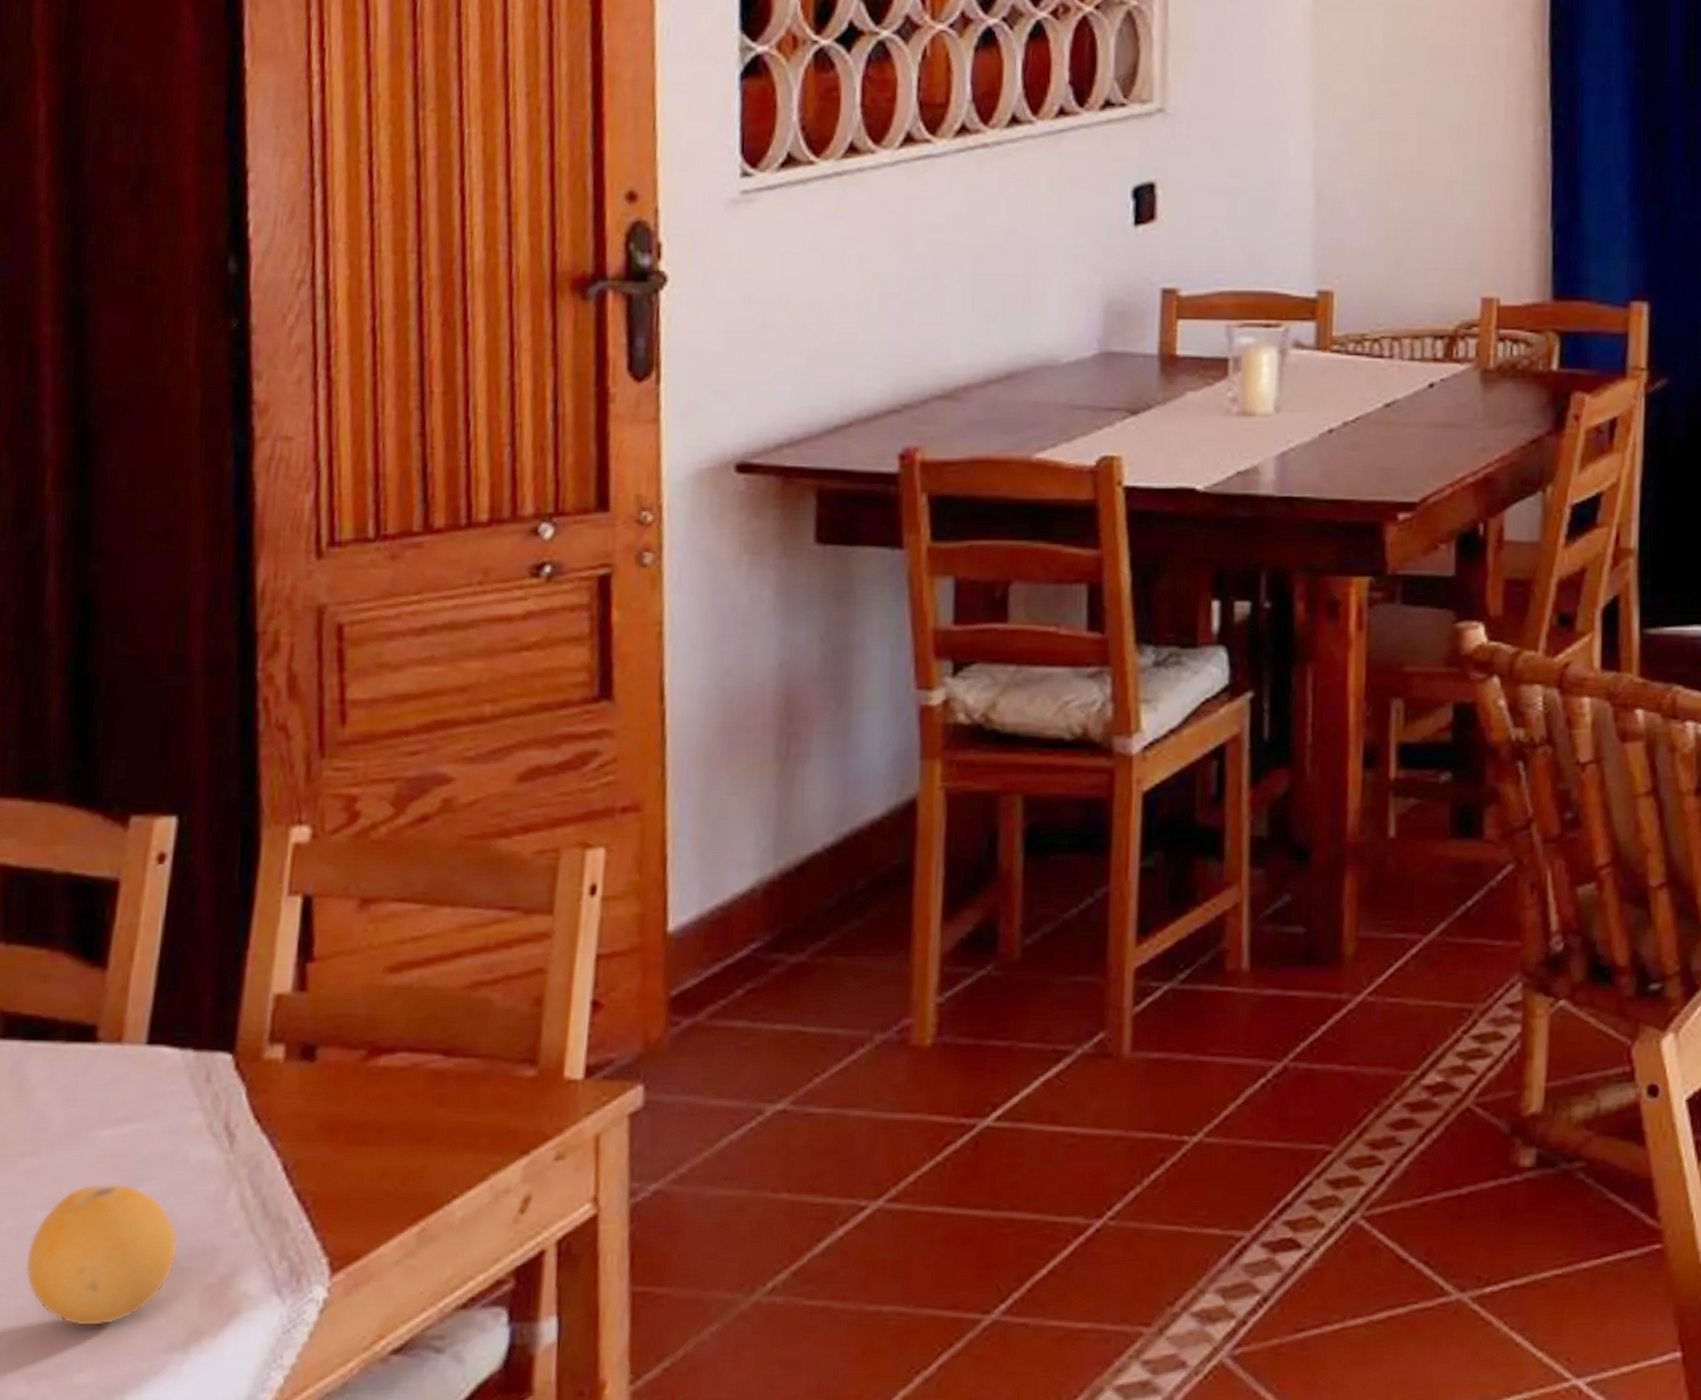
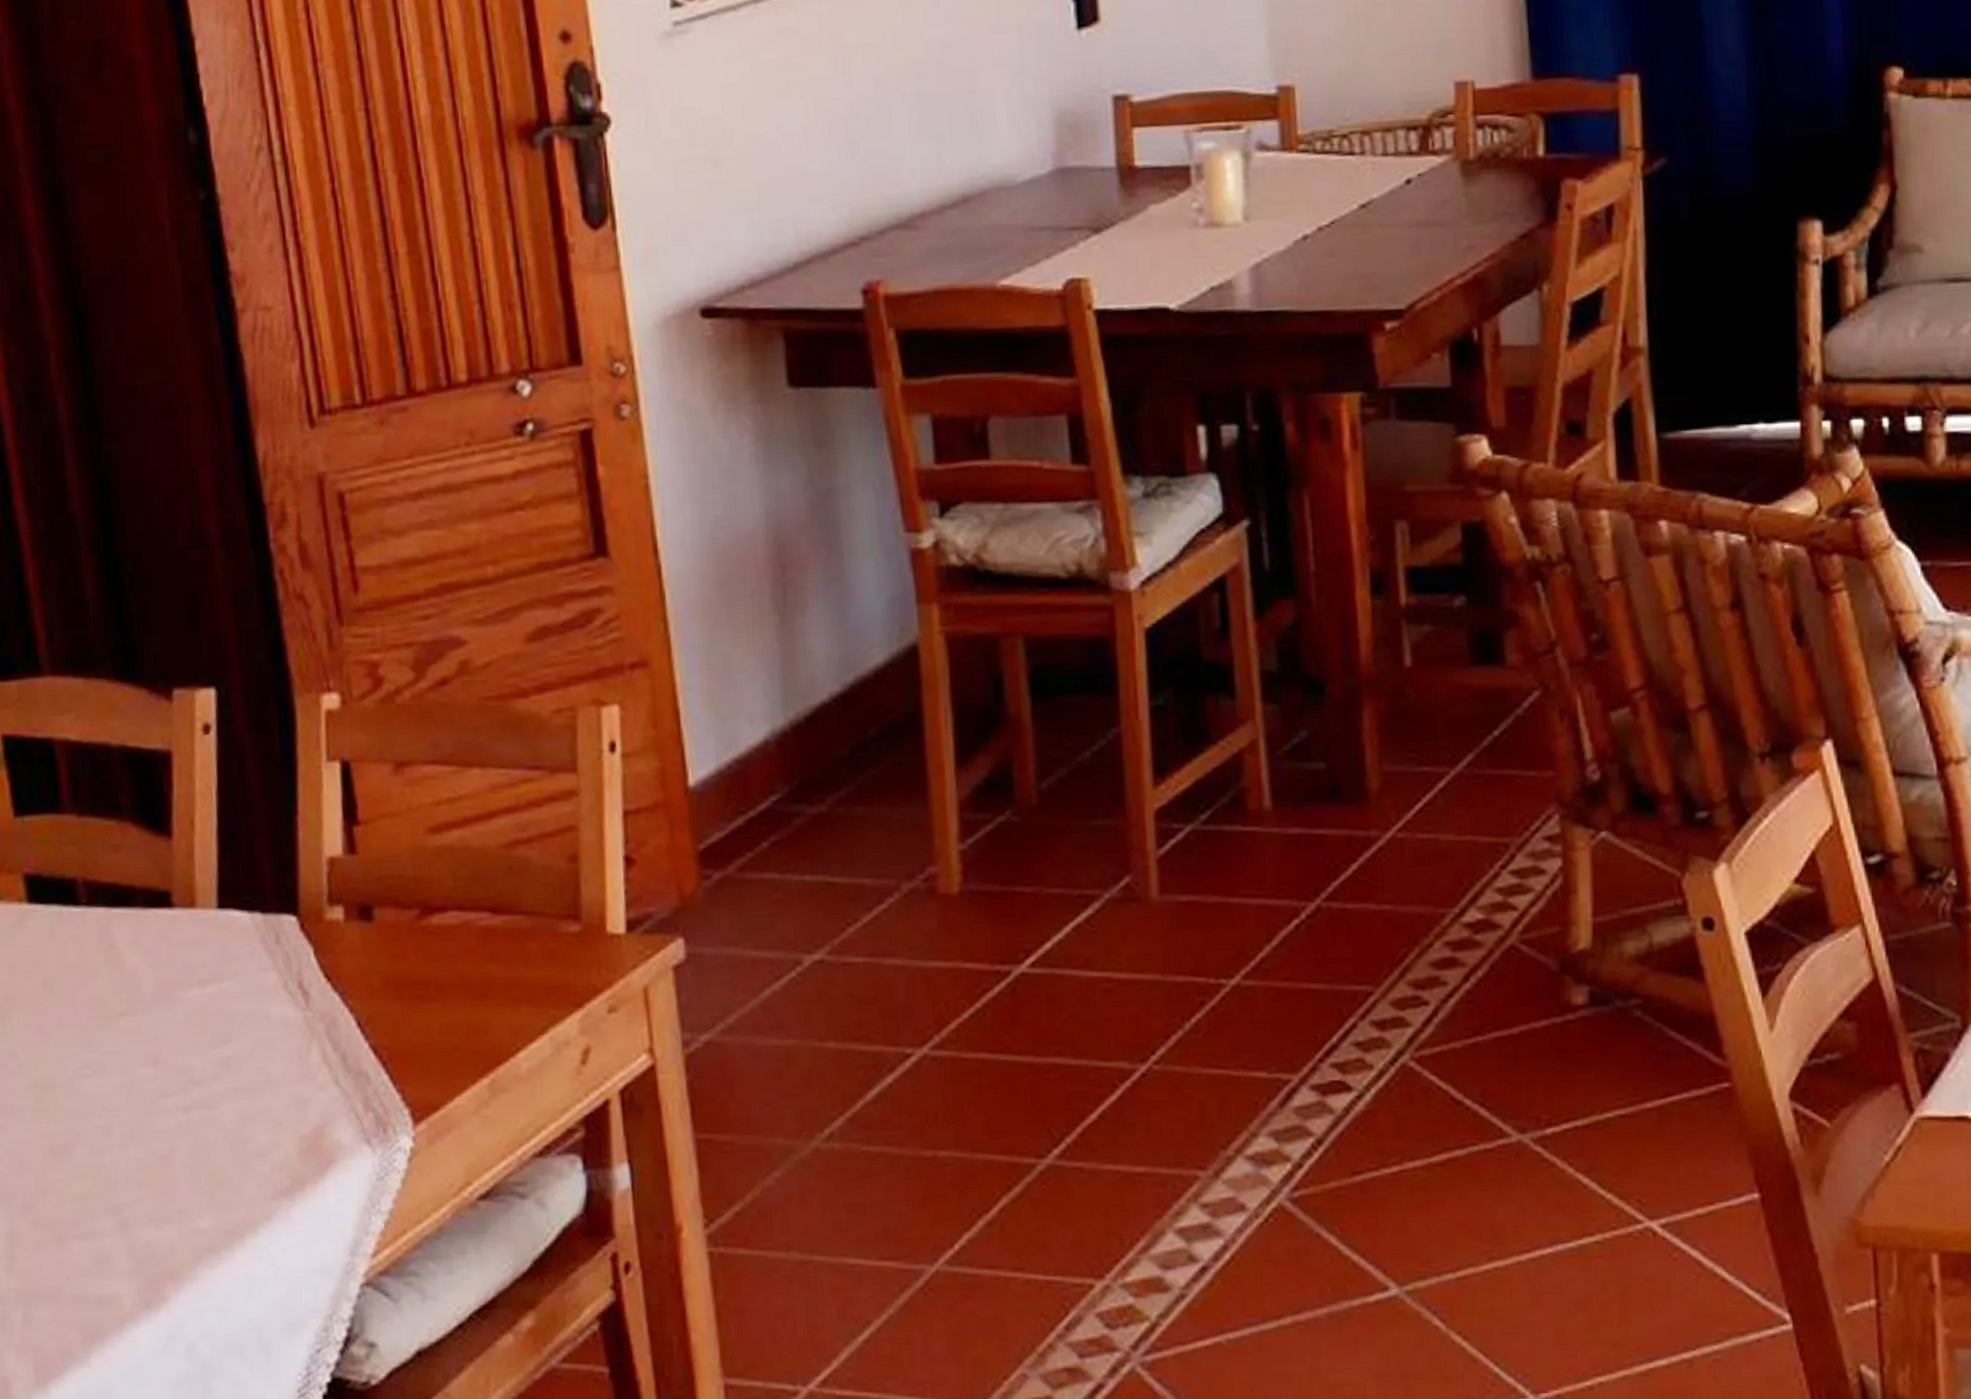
fruit: present [25,1184,179,1327] -> none [138,1041,273,1176]

